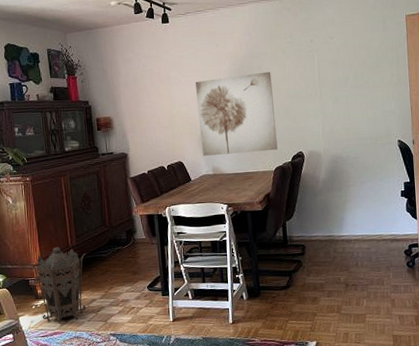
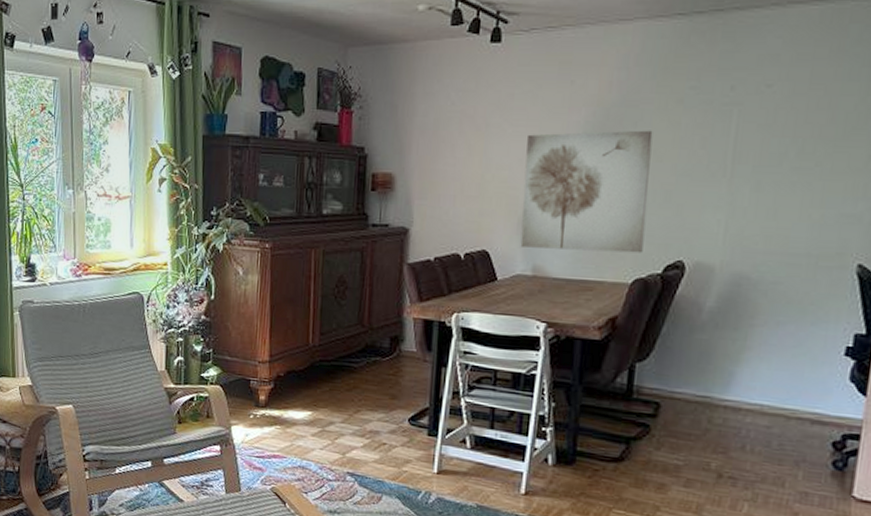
lantern: present [29,247,87,324] -> none [253,343,331,445]

